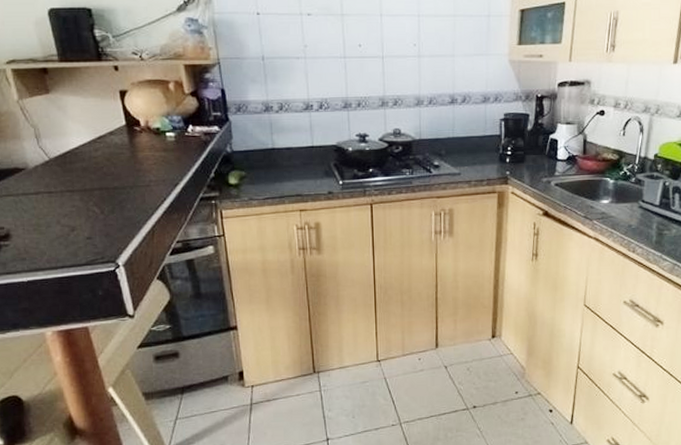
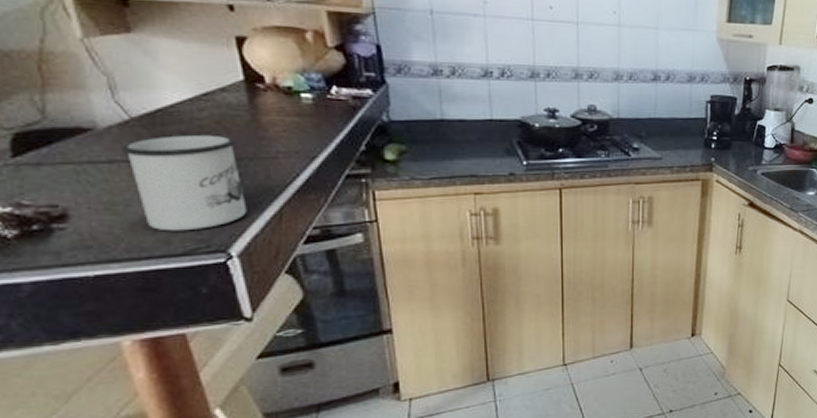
mug: none [43,169,129,246] -> present [120,134,247,232]

